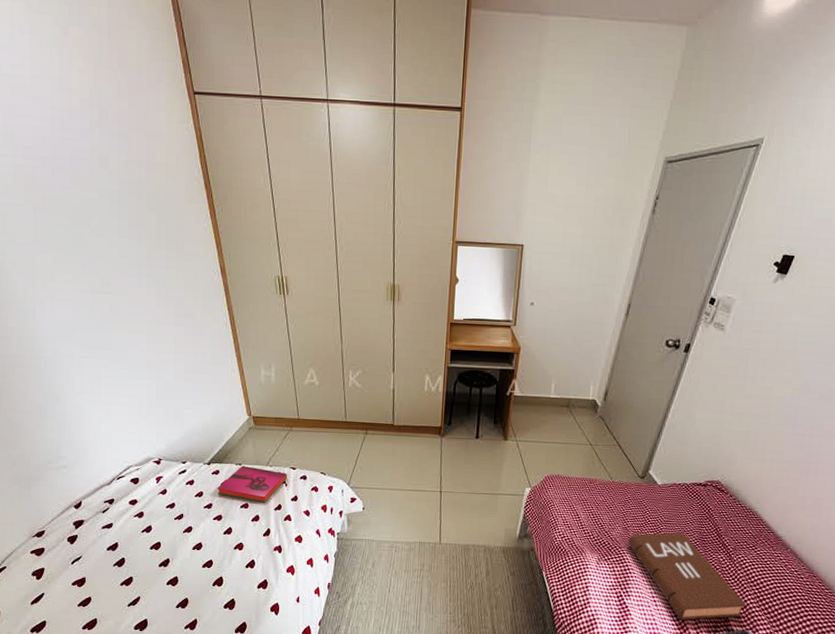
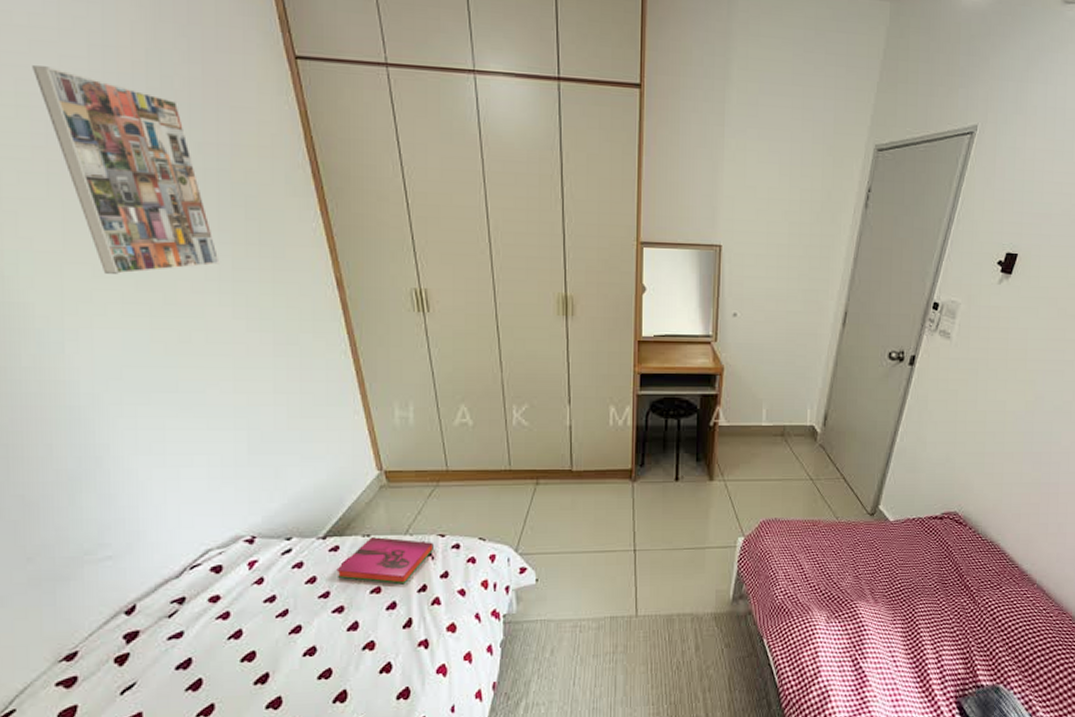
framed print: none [14,105,139,261] -> present [32,65,220,274]
book: present [628,532,748,620] -> none [860,576,996,681]

